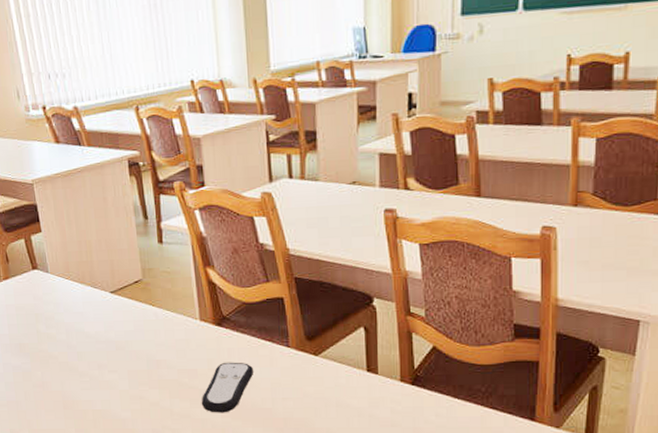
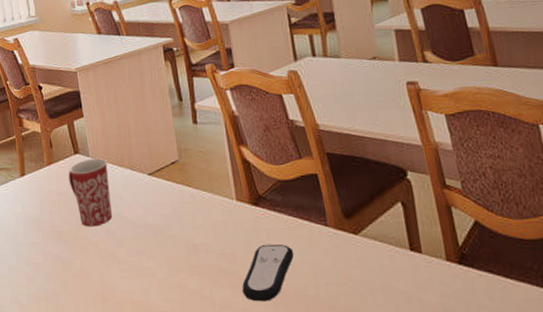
mug: none [26,274,73,341] -> present [68,158,112,227]

